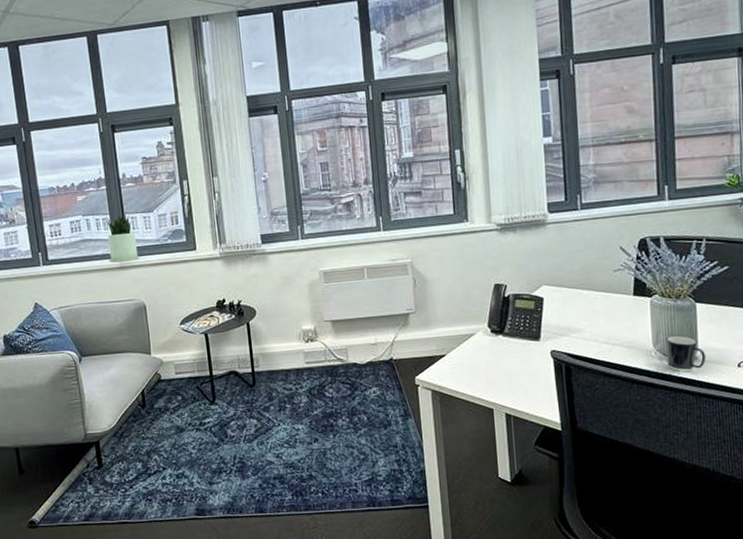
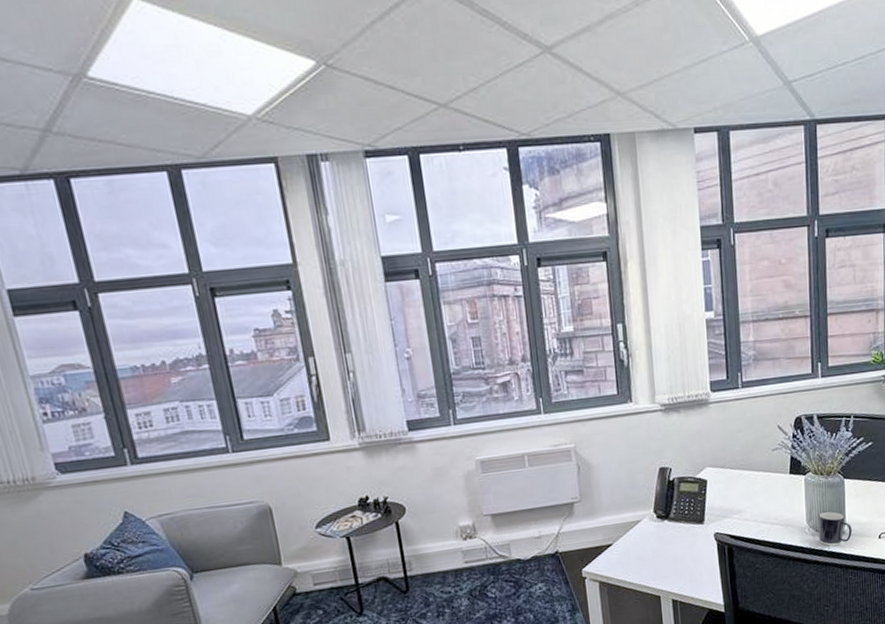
planter: present [105,212,141,263] -> none [210,397,261,459]

